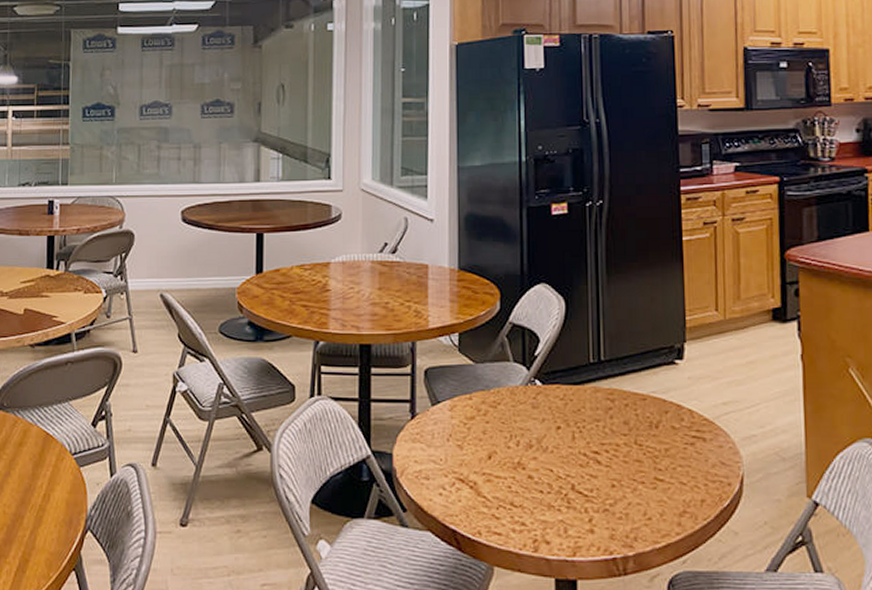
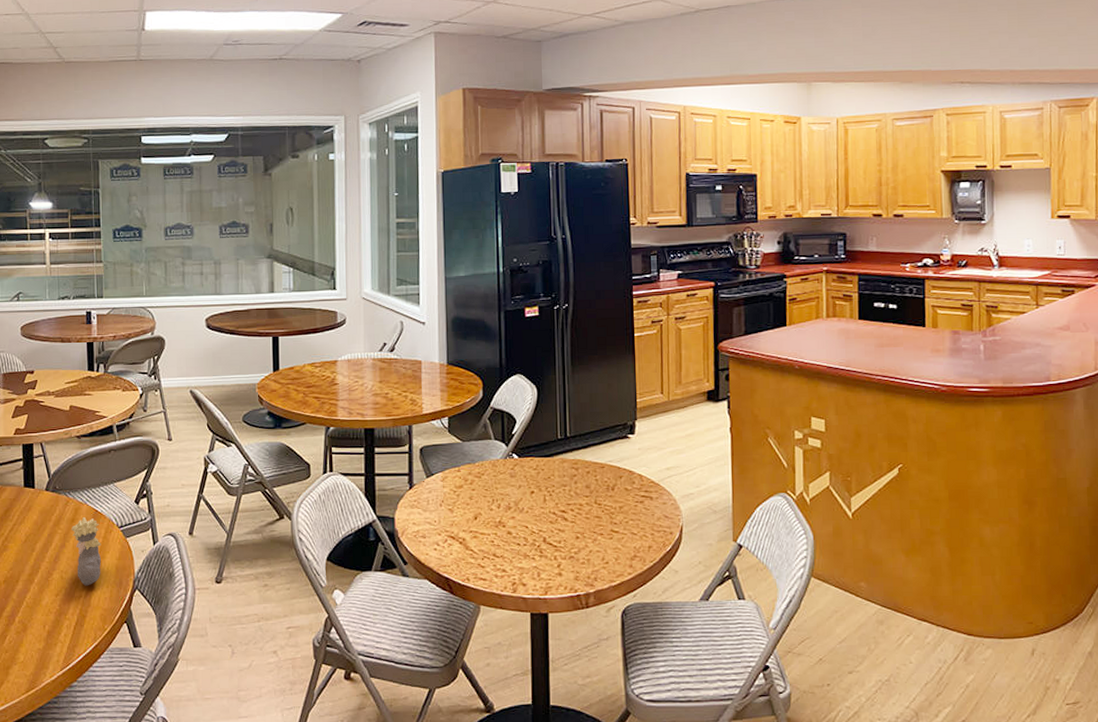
bust sculpture: none [17,440,51,524] -> present [70,516,102,586]

